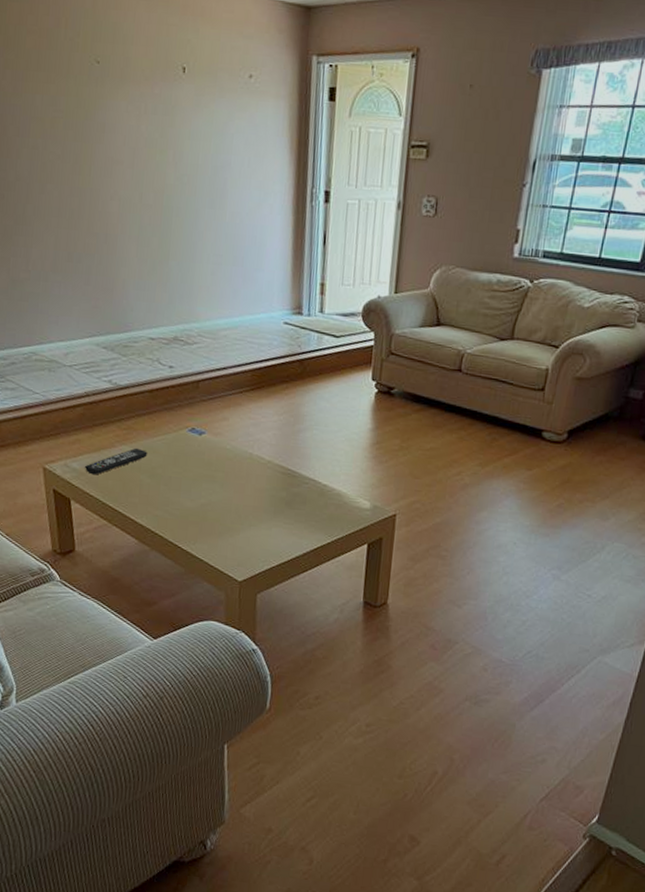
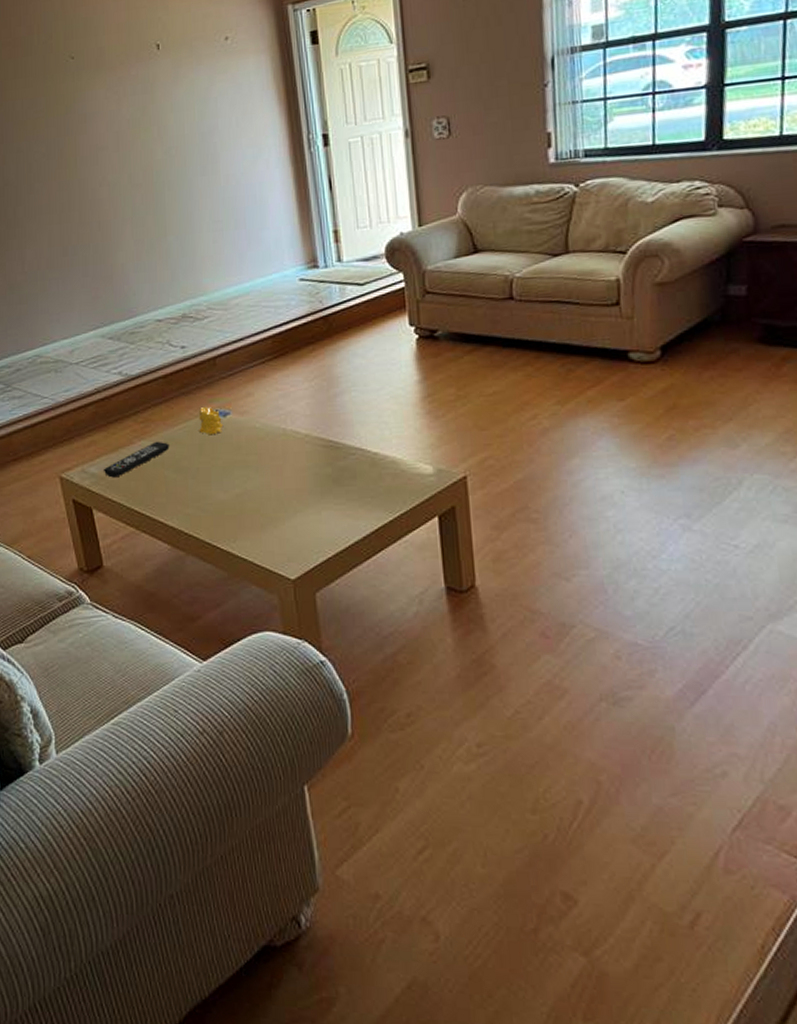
candle: none [176,423,198,450] -> present [198,406,224,435]

